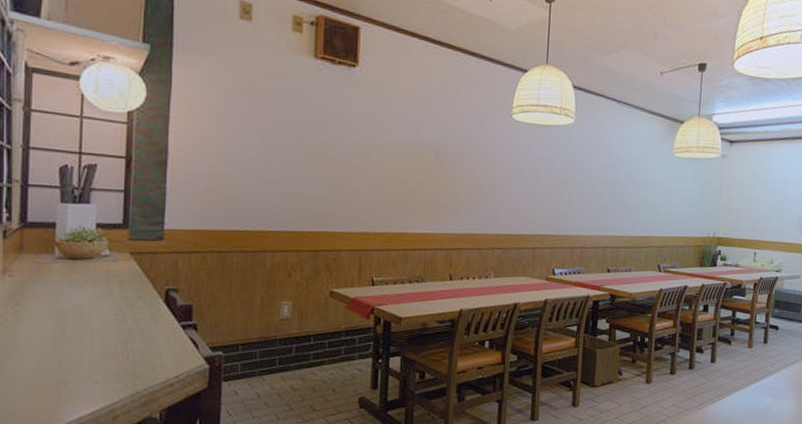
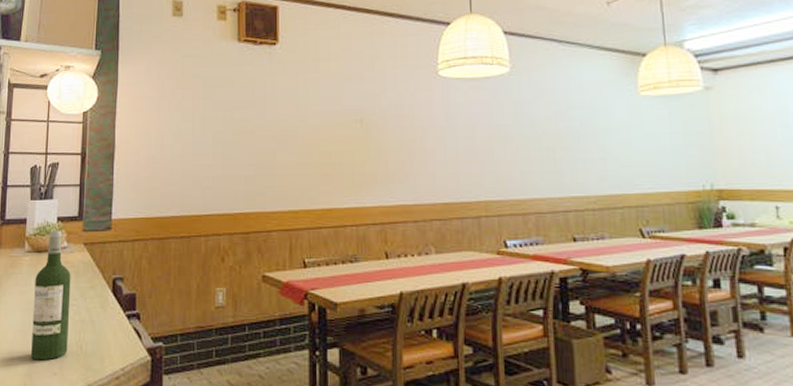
wine bottle: none [67,237,115,370] -> present [31,230,71,361]

